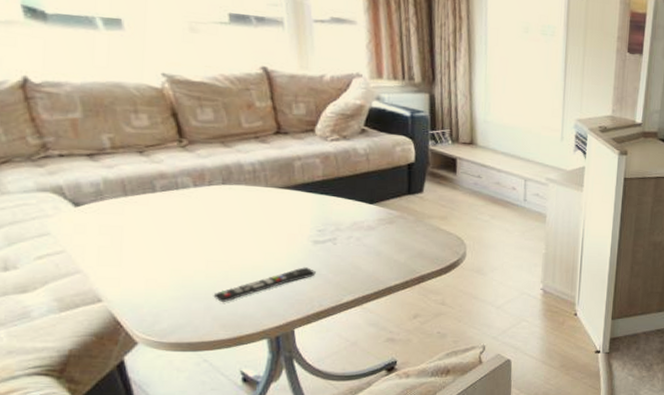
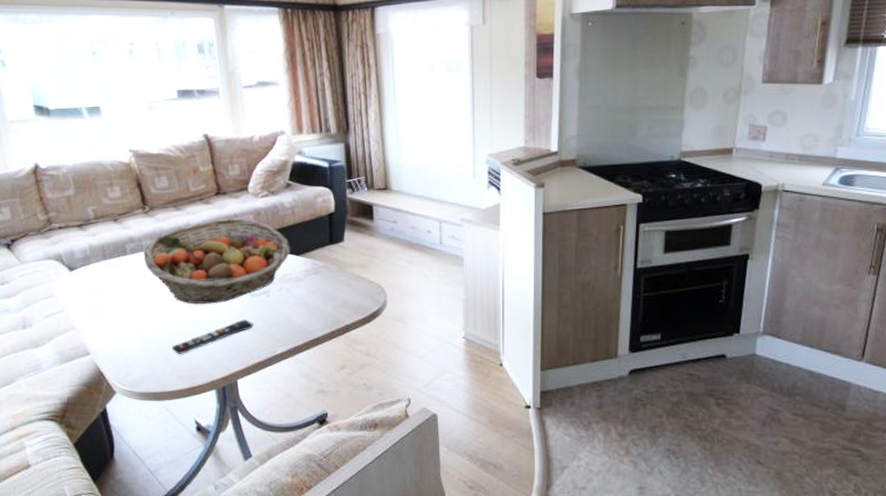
fruit basket: none [178,160,363,250] -> present [143,218,291,304]

